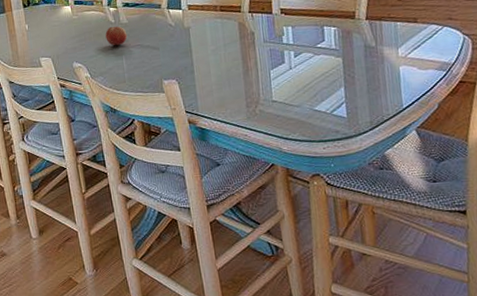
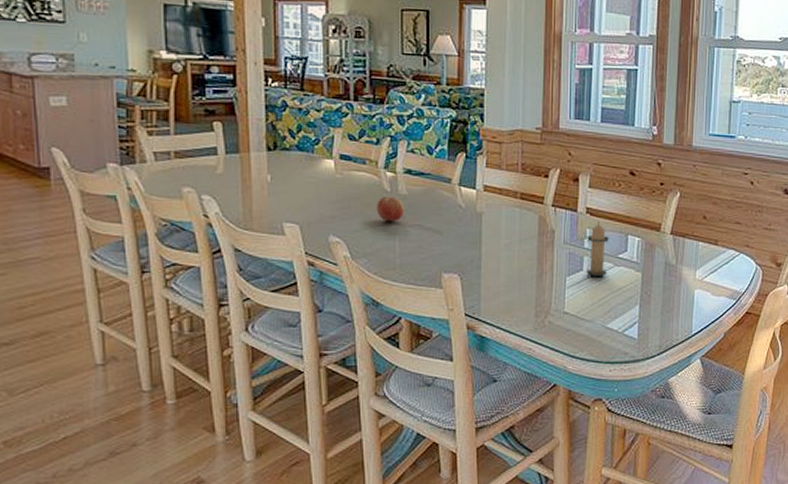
candle: none [284,18,308,67] -> present [586,220,610,276]

